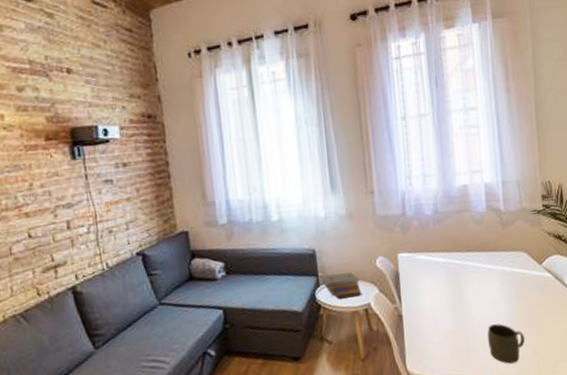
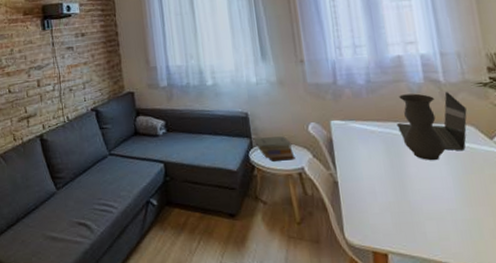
laptop: none [459,219,522,277] -> present [396,91,467,151]
vase: none [463,222,501,288] -> present [399,93,446,161]
mug: present [487,323,525,364] -> none [433,199,479,244]

